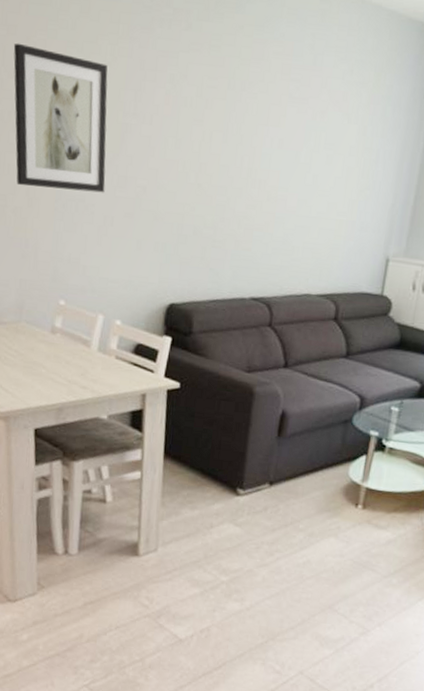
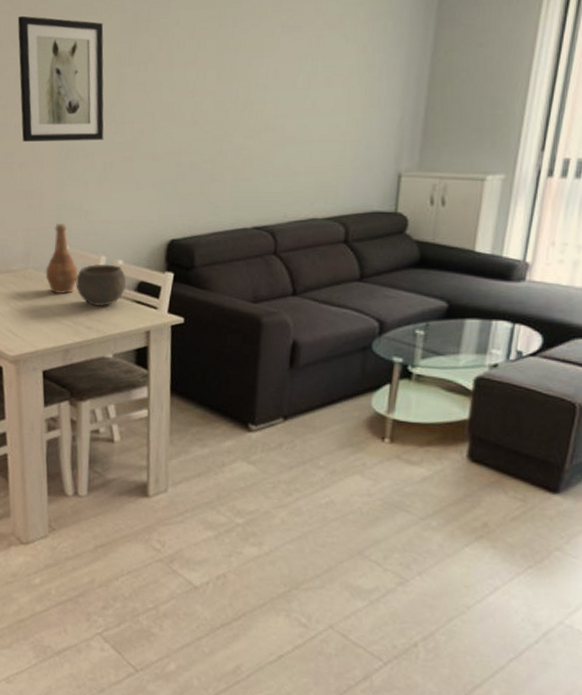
vase: none [39,276,75,351] -> present [45,223,79,294]
bowl: none [71,322,124,367] -> present [76,263,127,306]

